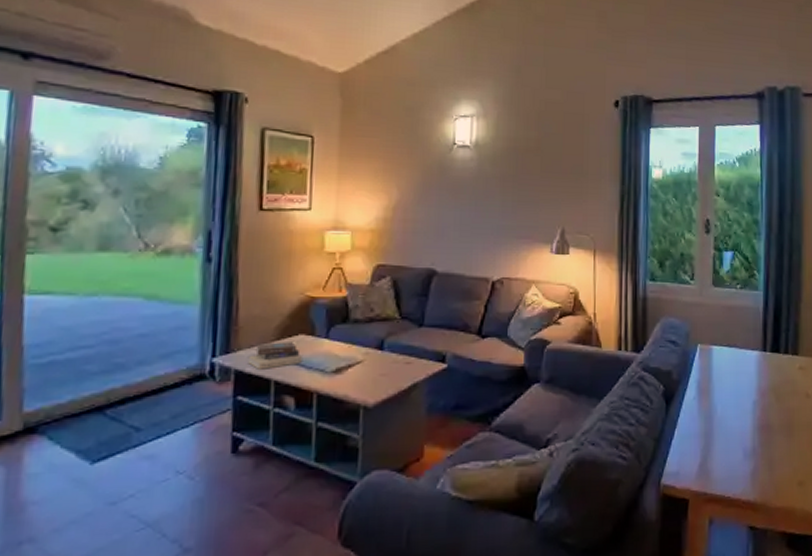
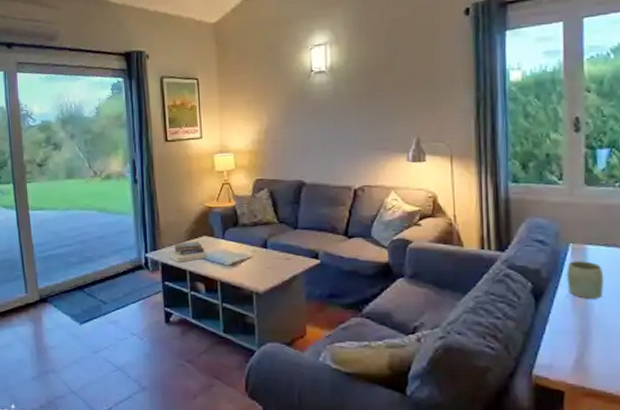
mug: none [695,362,726,400] -> present [567,261,604,299]

